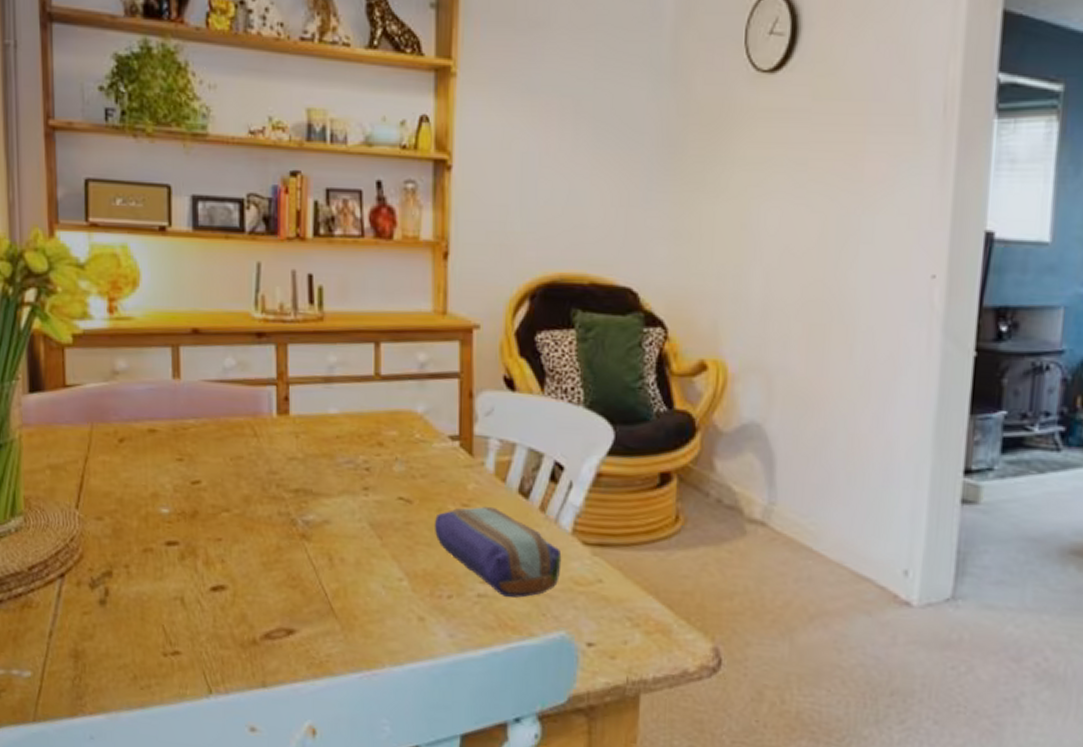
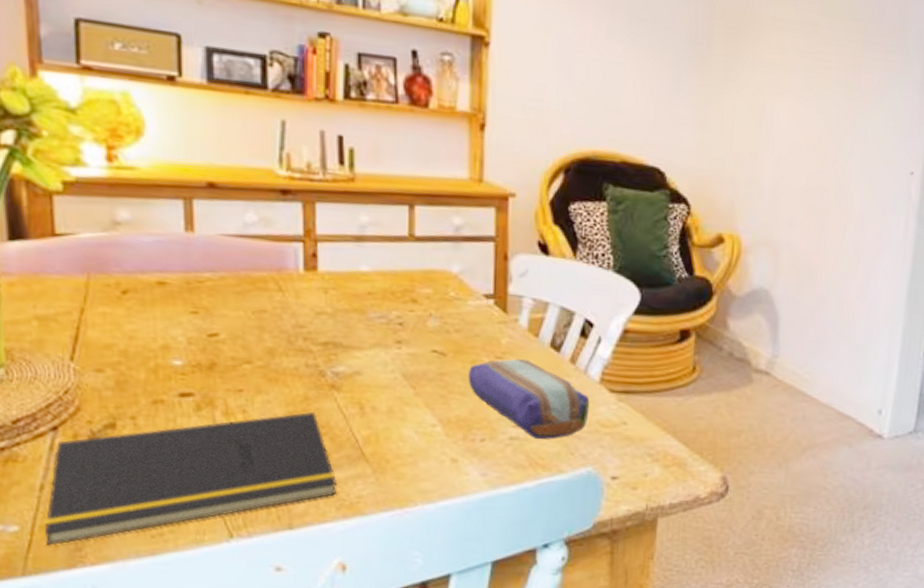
notepad: none [52,562,308,693] -> present [45,411,338,546]

